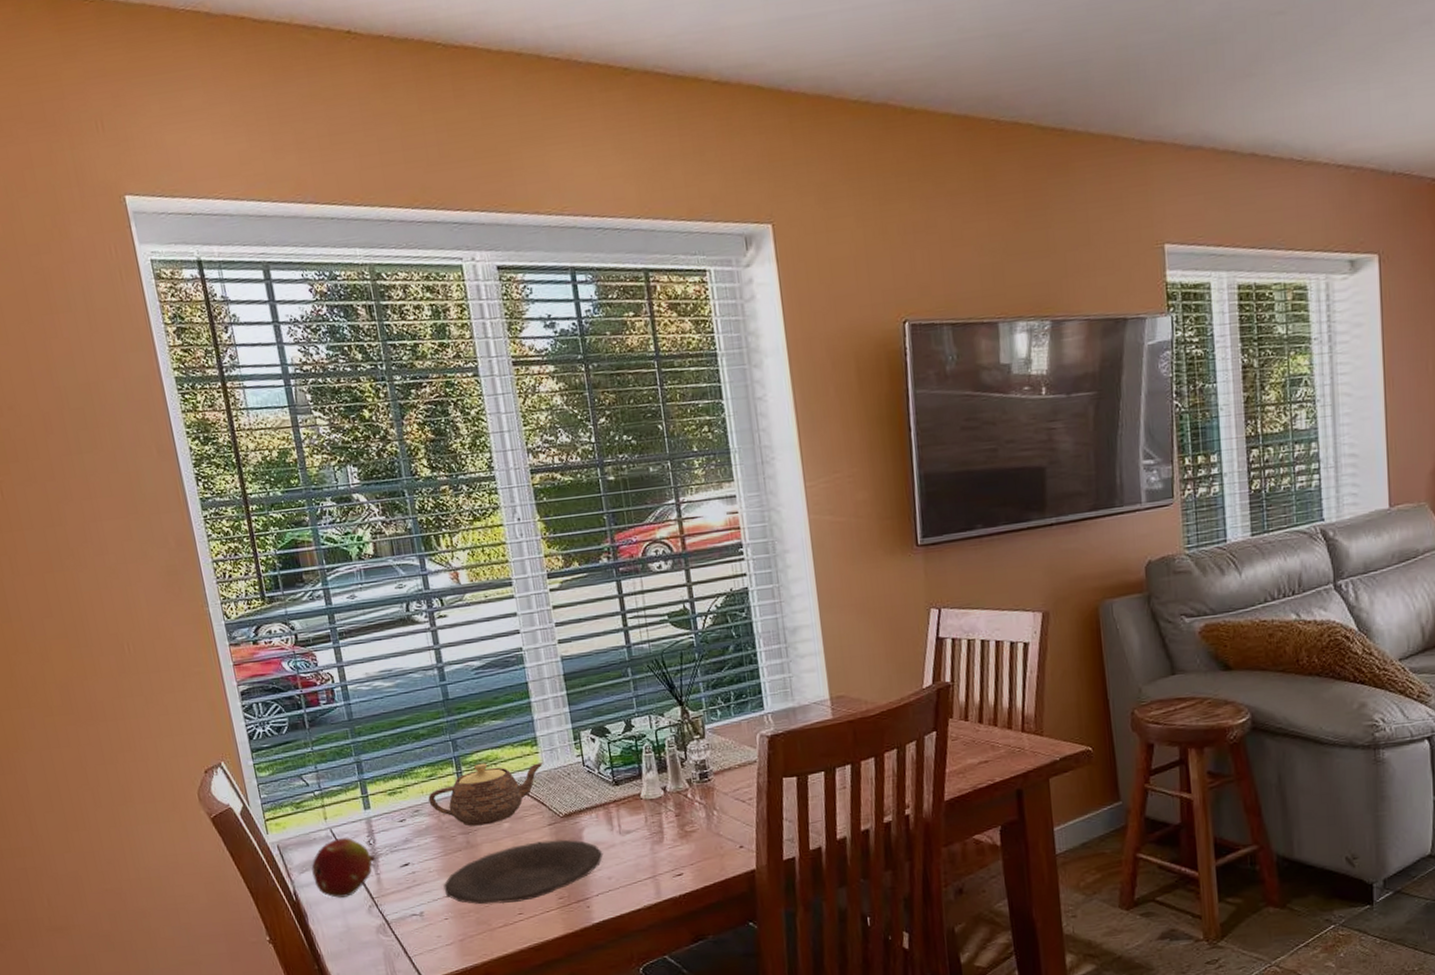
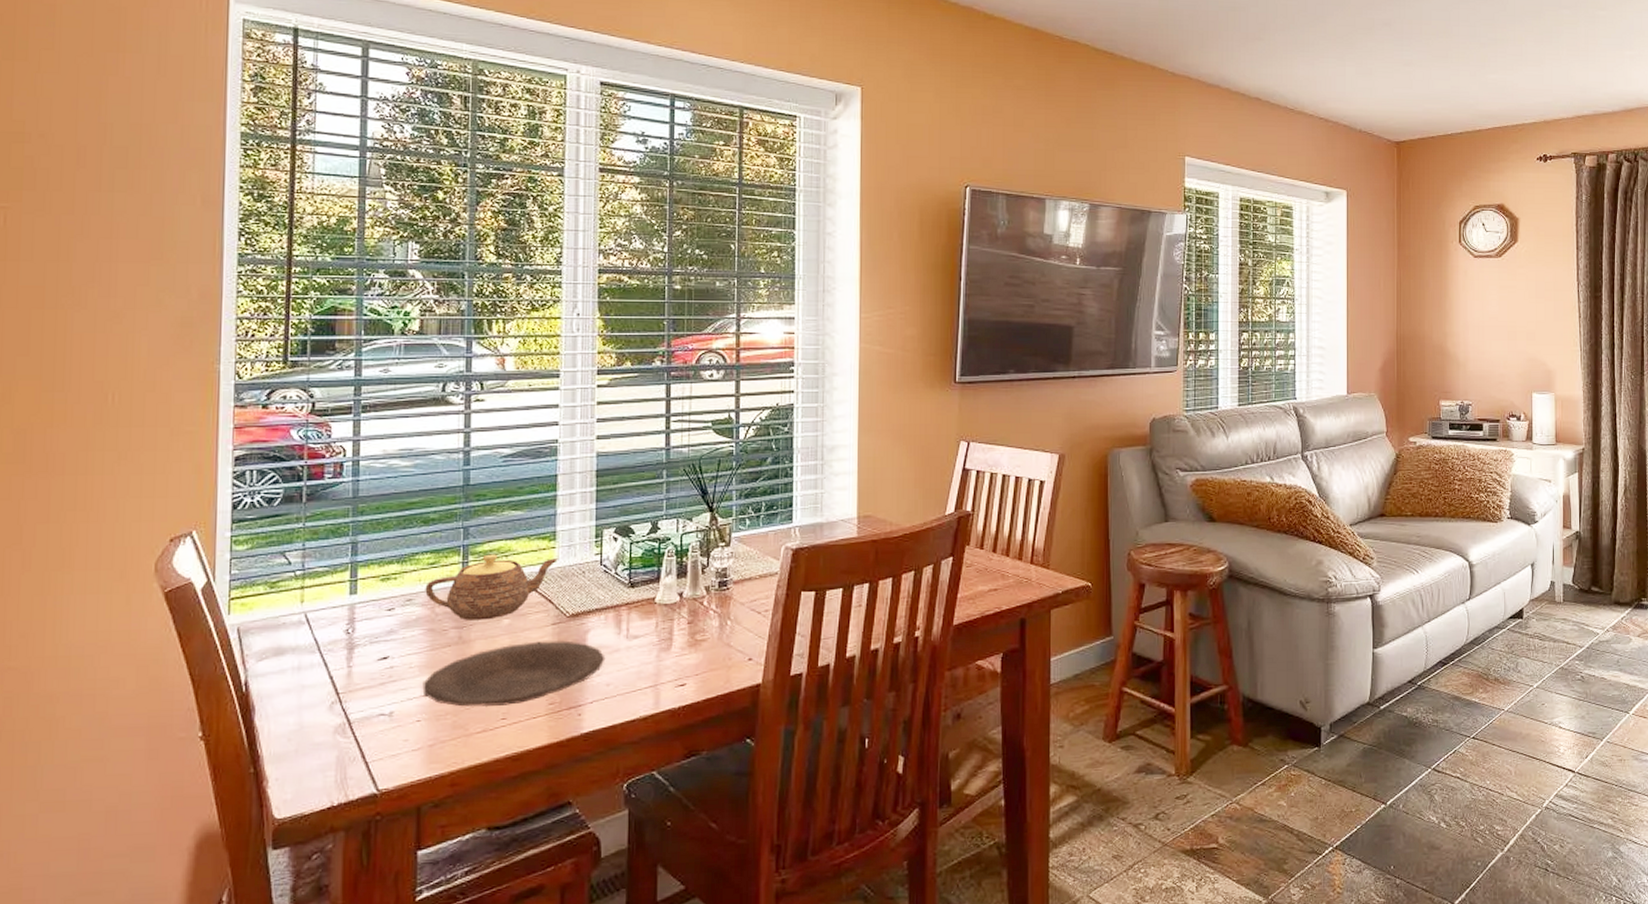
fruit: present [311,837,376,898] -> none [272,623,351,691]

